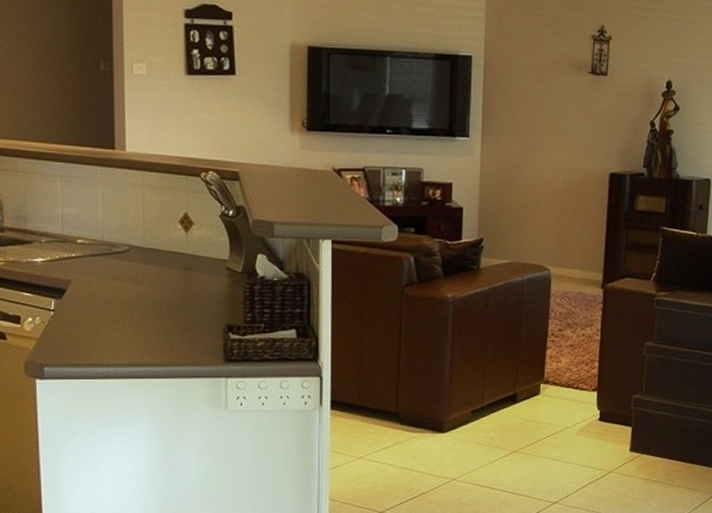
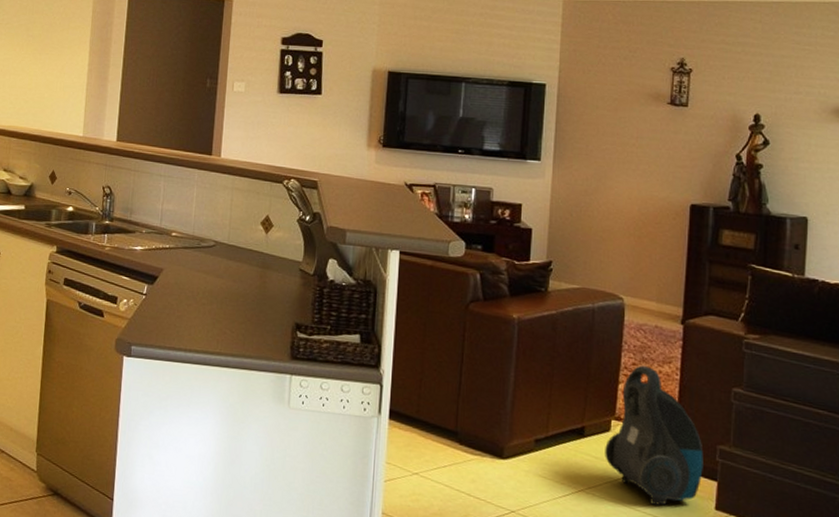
vacuum cleaner: none [535,330,620,455] -> present [605,365,704,506]

